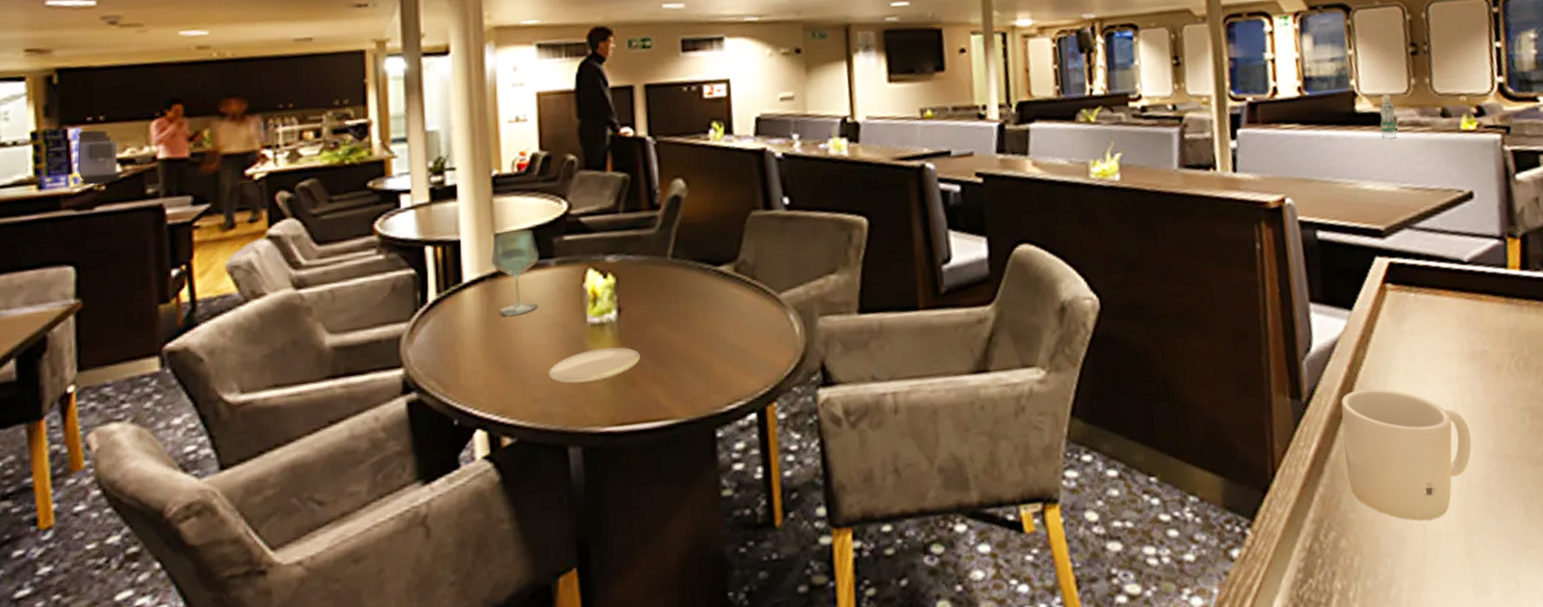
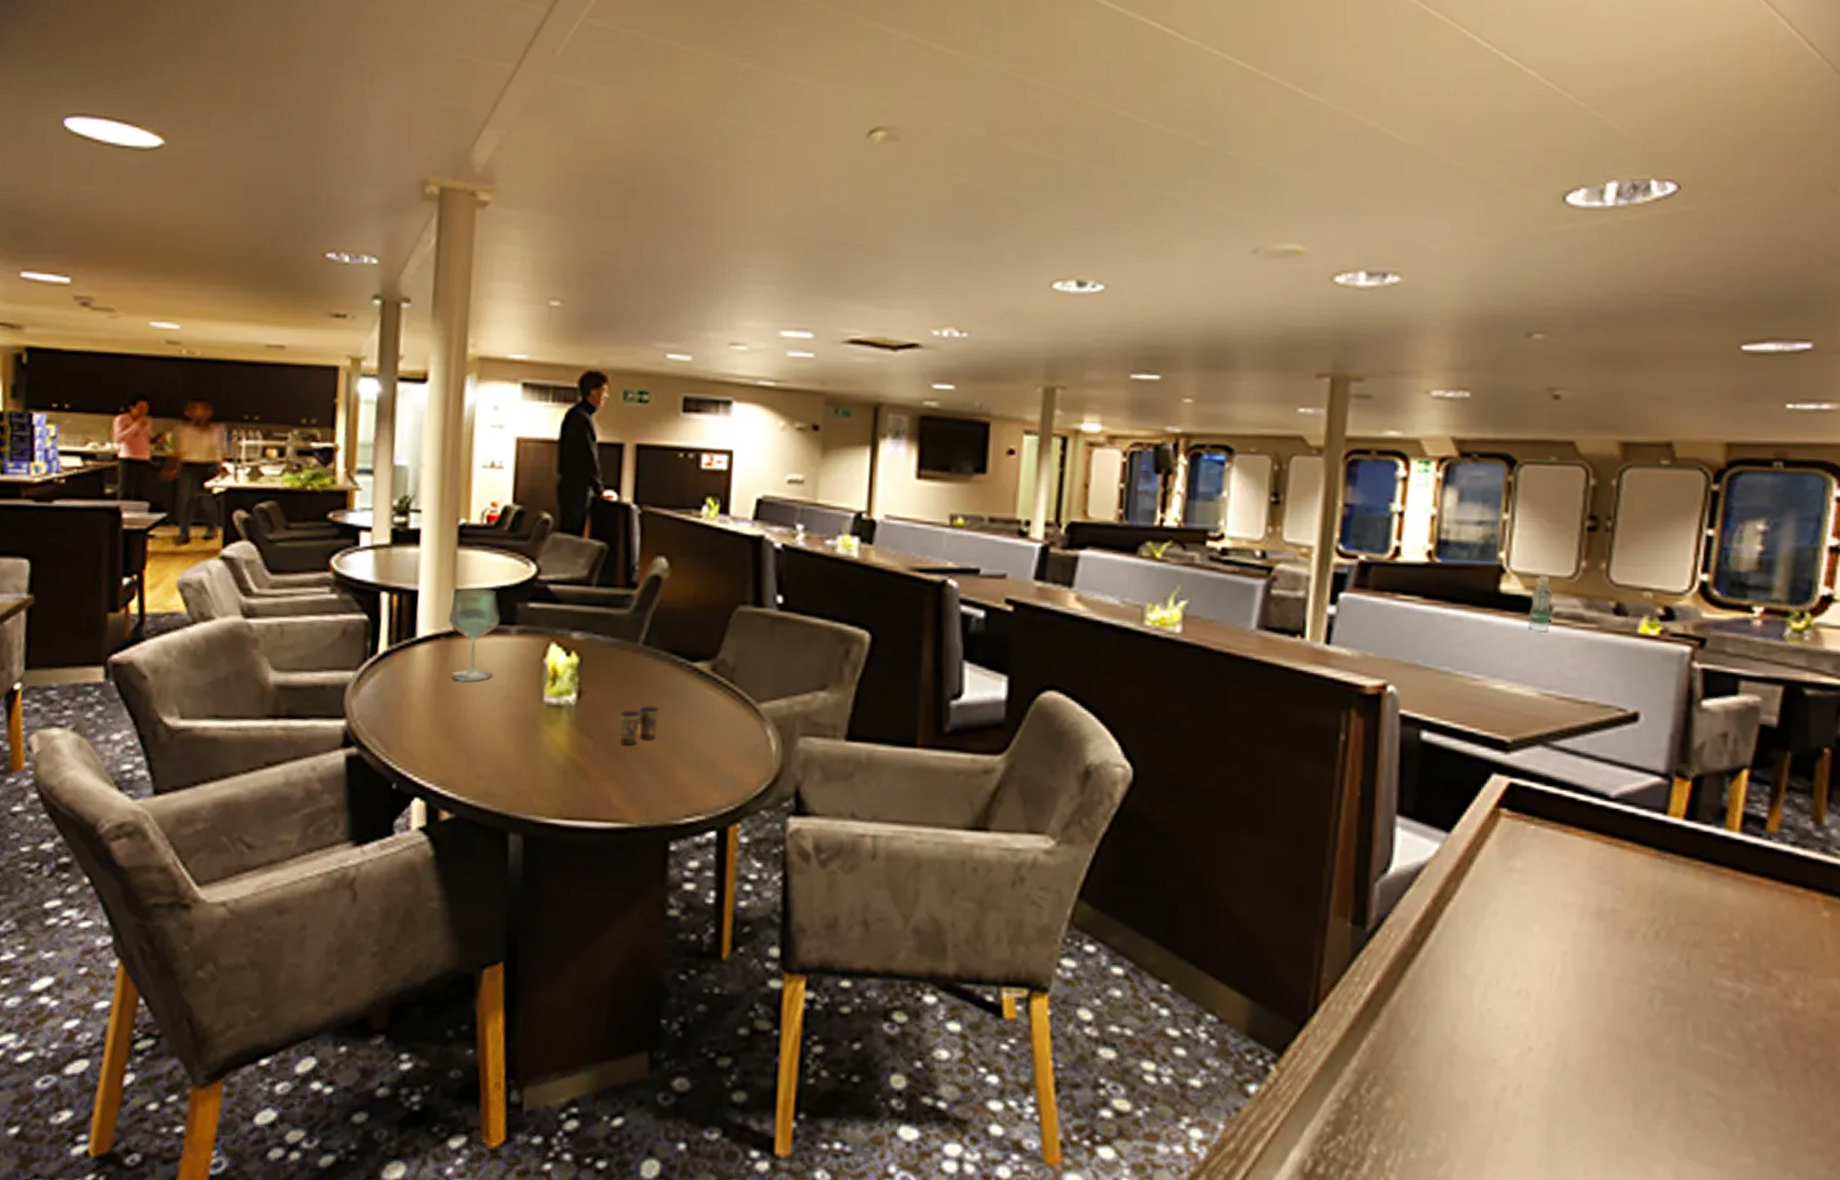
coffee machine: present [76,130,122,185] -> none [38,417,82,477]
plate: present [549,347,640,384] -> none [496,732,596,768]
cup: none [657,310,694,350] -> present [619,705,660,746]
mug: present [1341,388,1472,521] -> none [1409,928,1578,1098]

